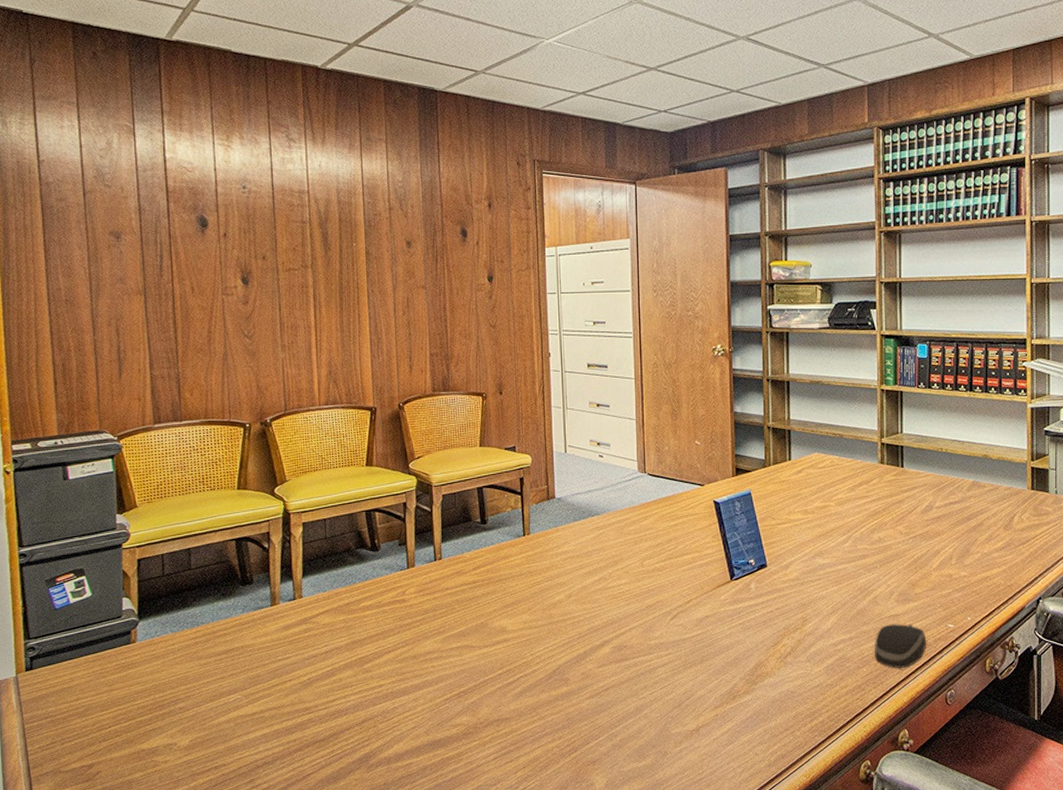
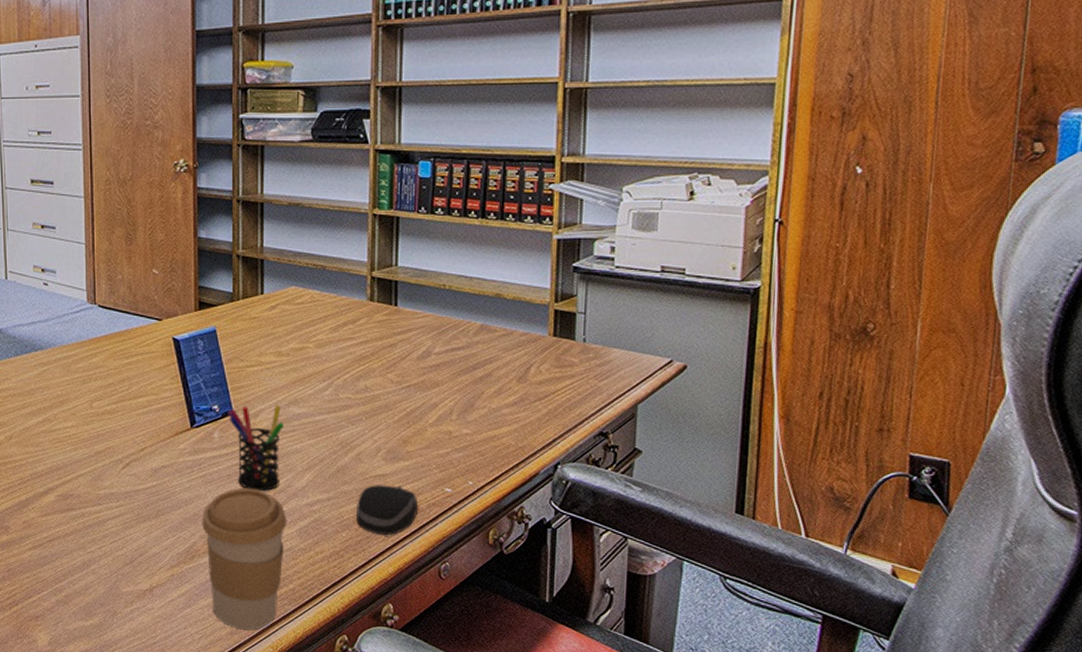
coffee cup: none [742,632,816,760] -> present [202,488,287,629]
pen holder: none [762,557,811,634] -> present [227,405,284,491]

